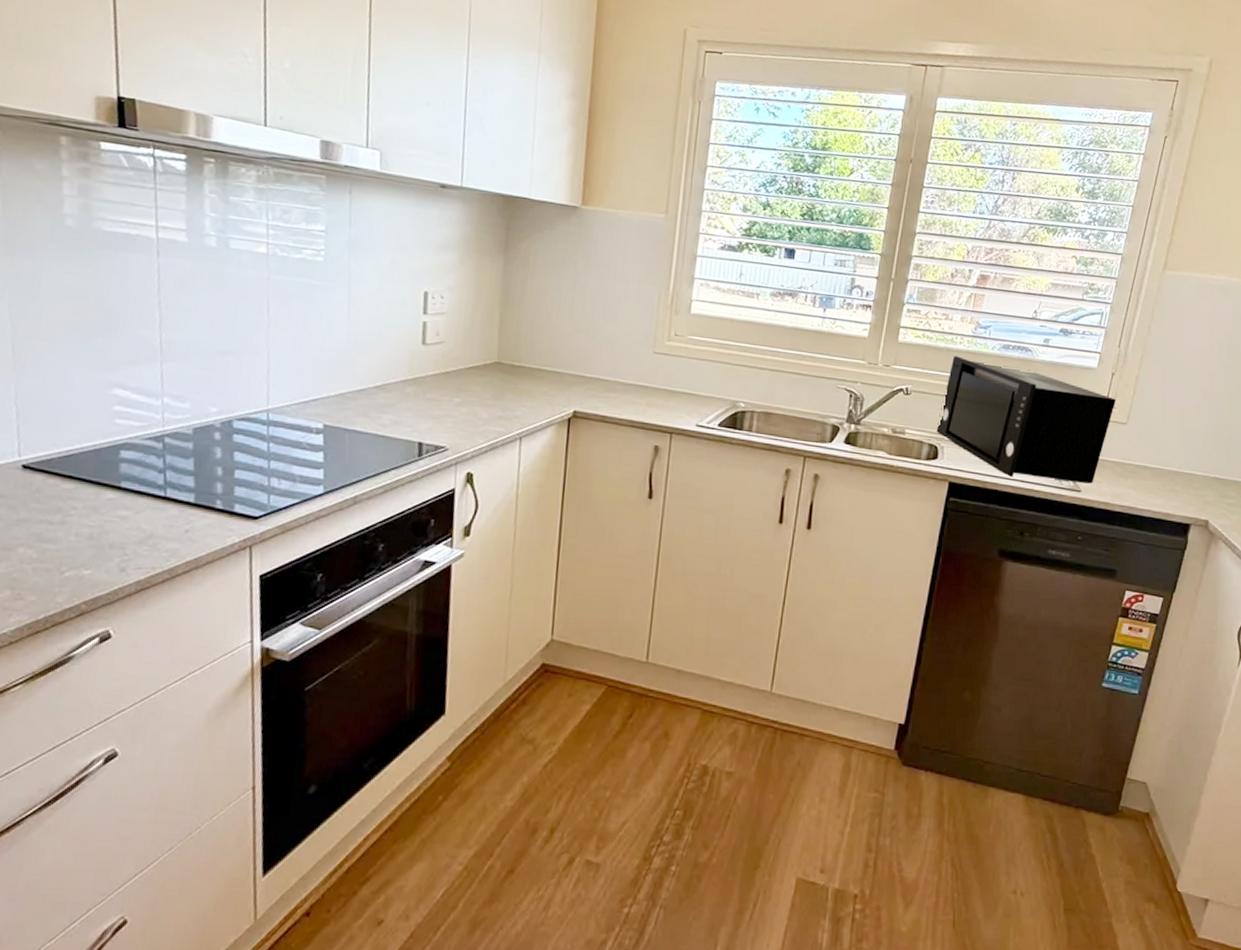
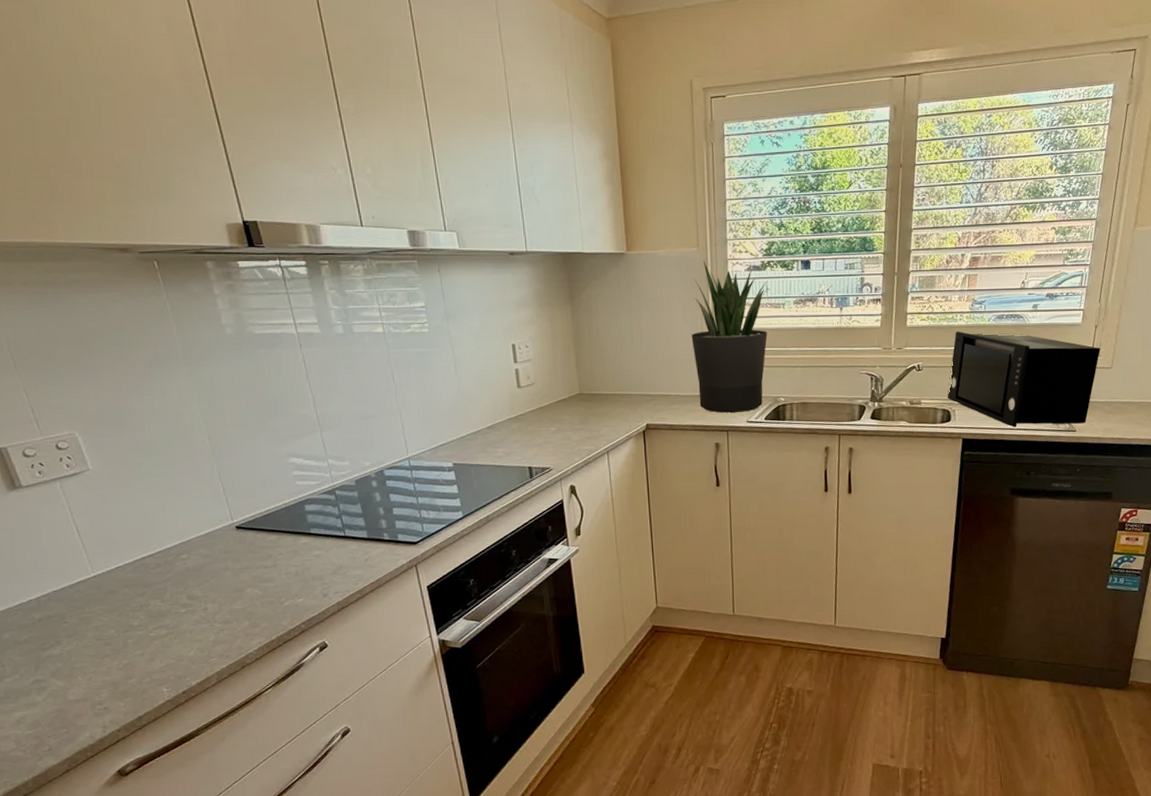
planter: none [642,230,741,413] -> present [691,261,768,413]

